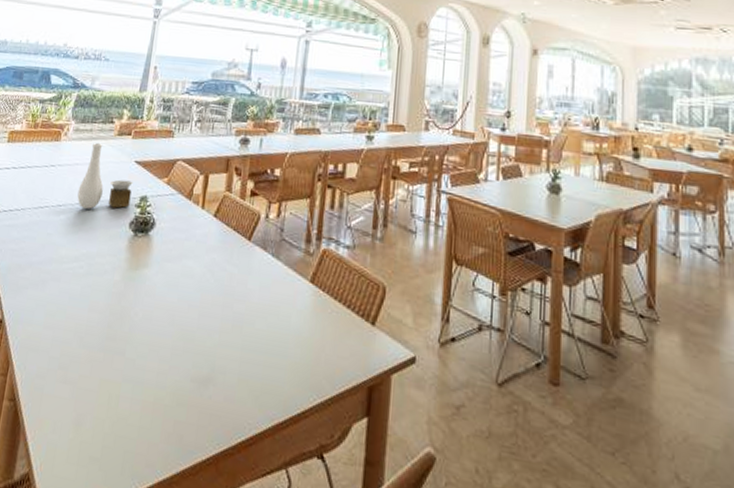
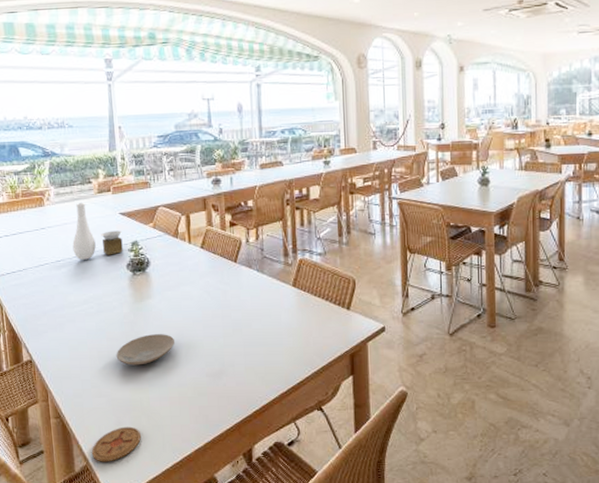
coaster: none [37,429,100,475] -> present [91,426,141,462]
plate: none [94,312,164,351] -> present [116,334,175,366]

